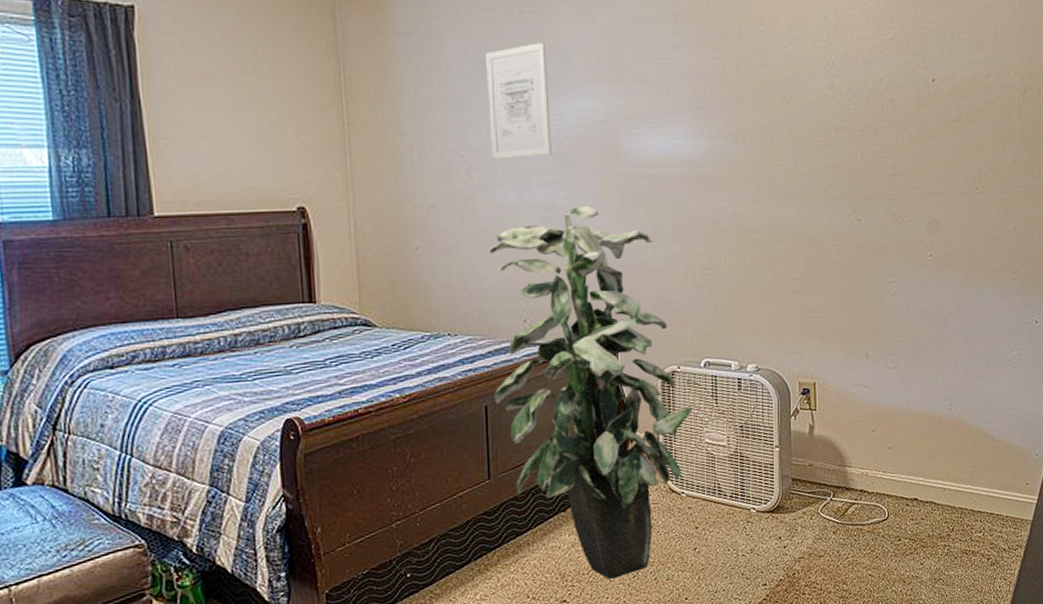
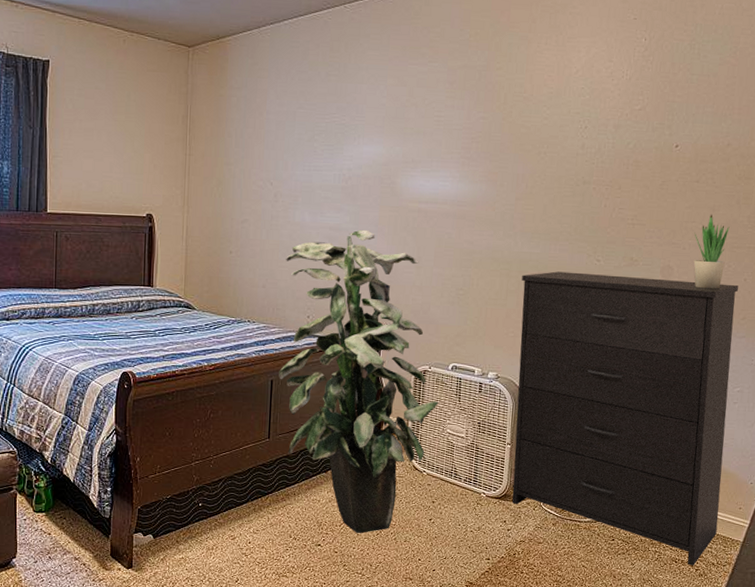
wall art: present [485,41,551,160] -> none [295,98,345,189]
dresser: none [776,234,1008,555] -> present [512,271,738,566]
potted plant: none [959,156,995,243] -> present [693,214,730,289]

